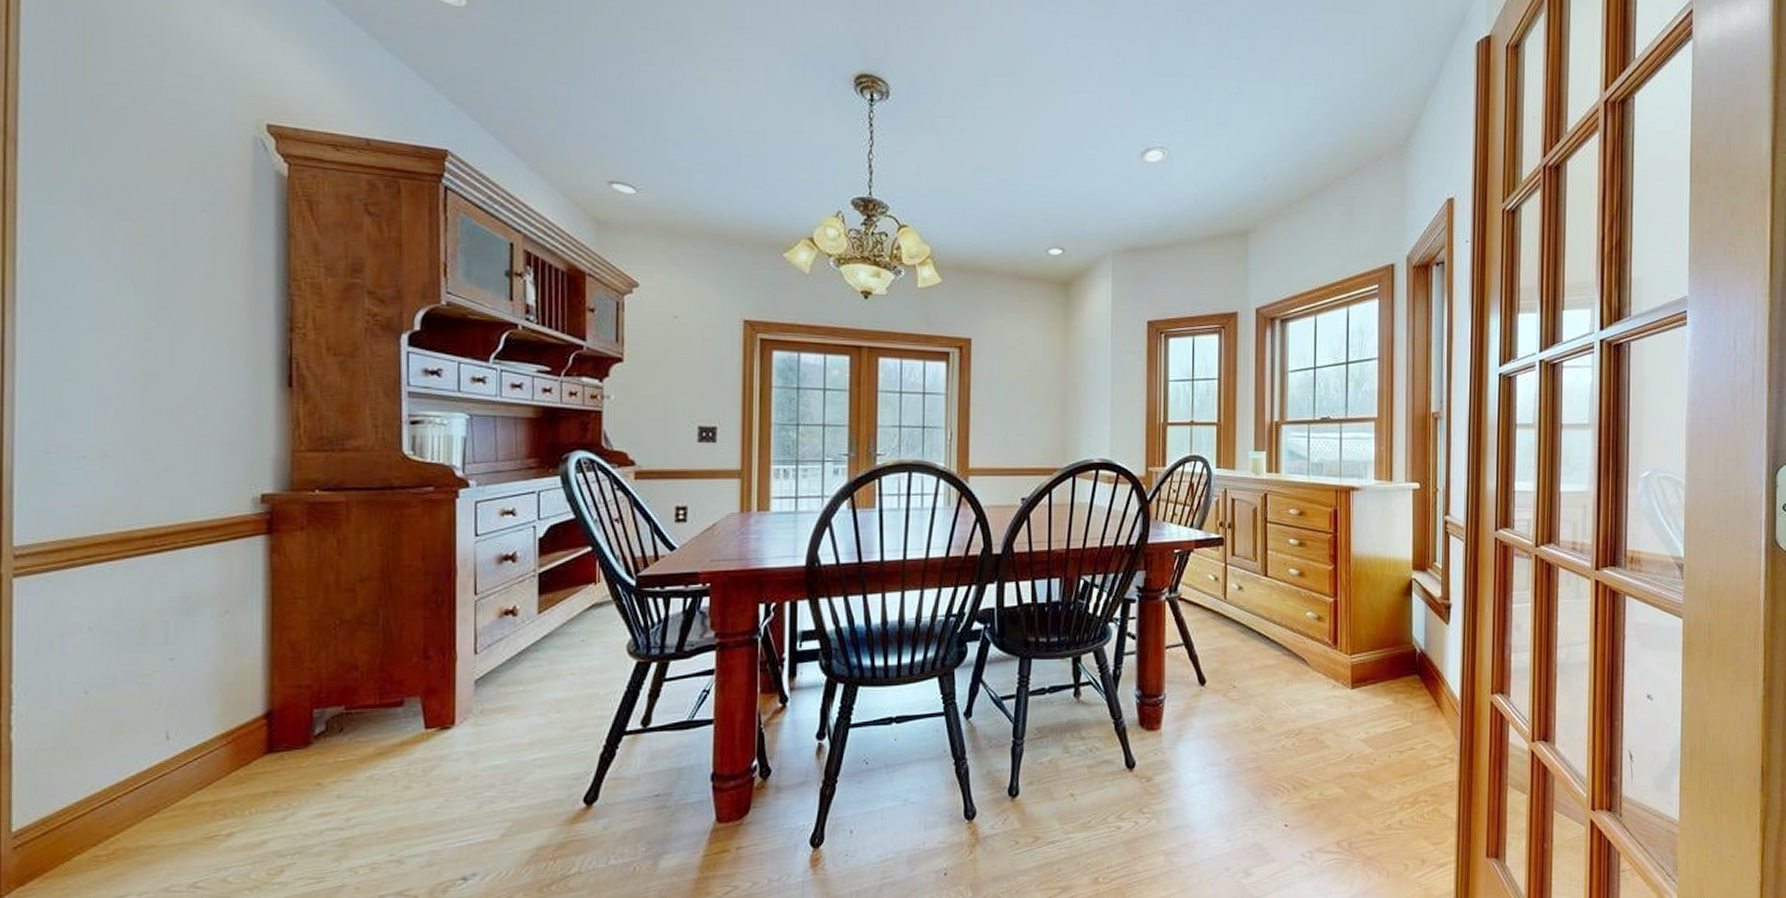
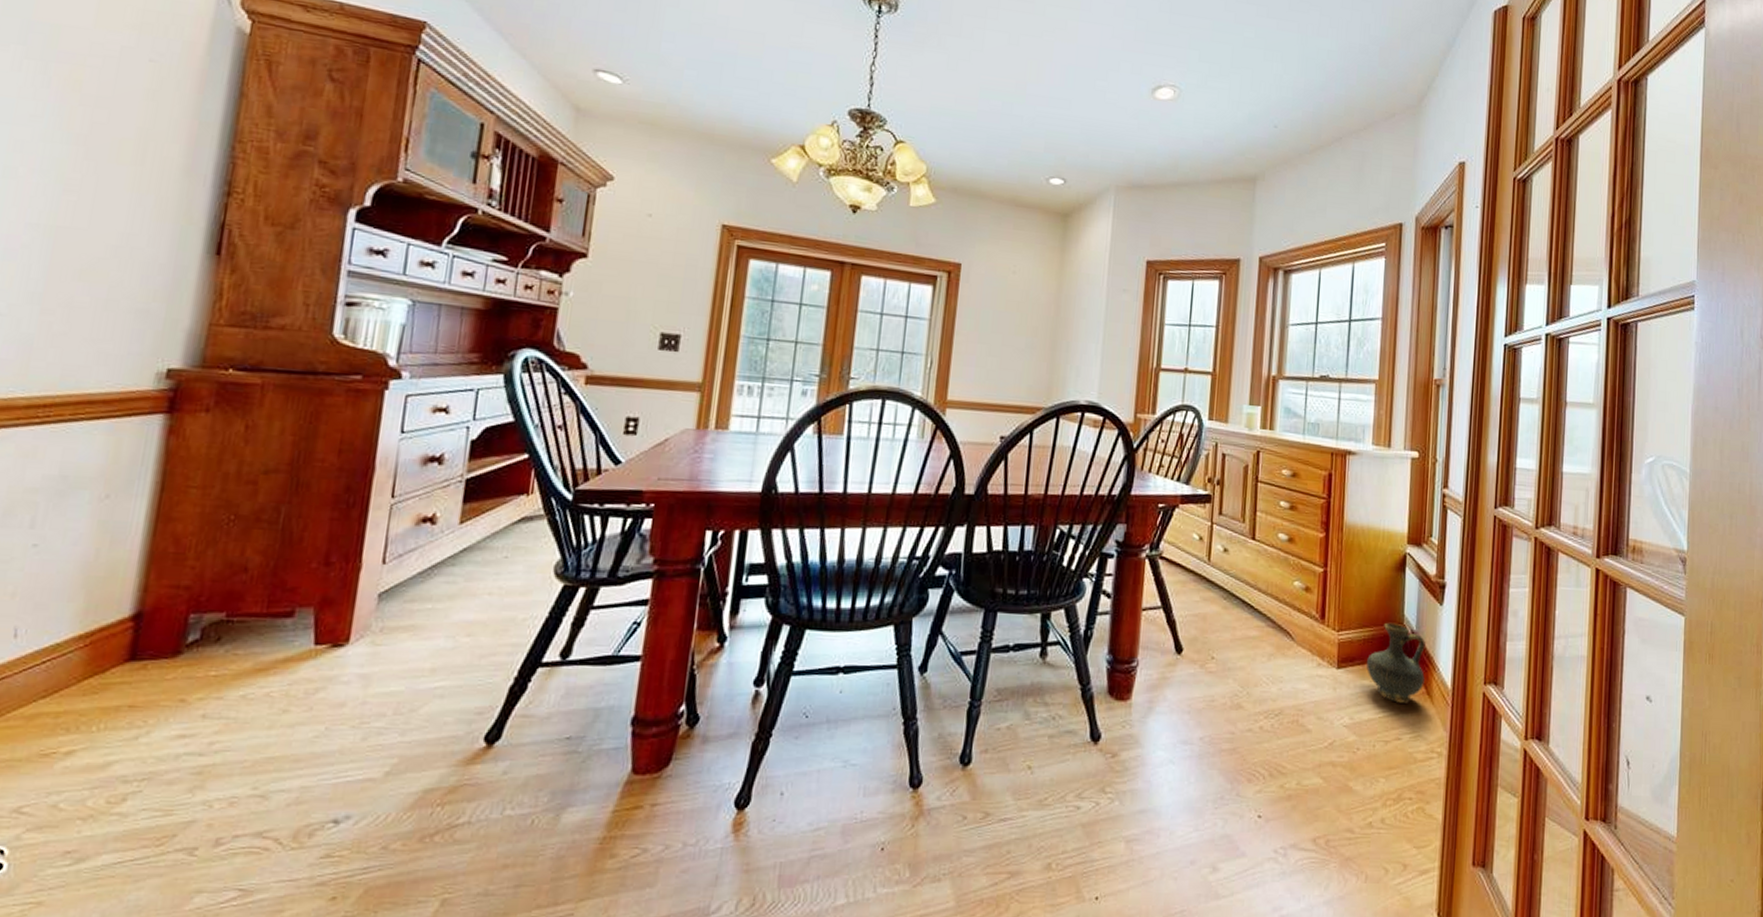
ceramic jug: none [1379,643,1434,716] -> present [1367,622,1425,703]

